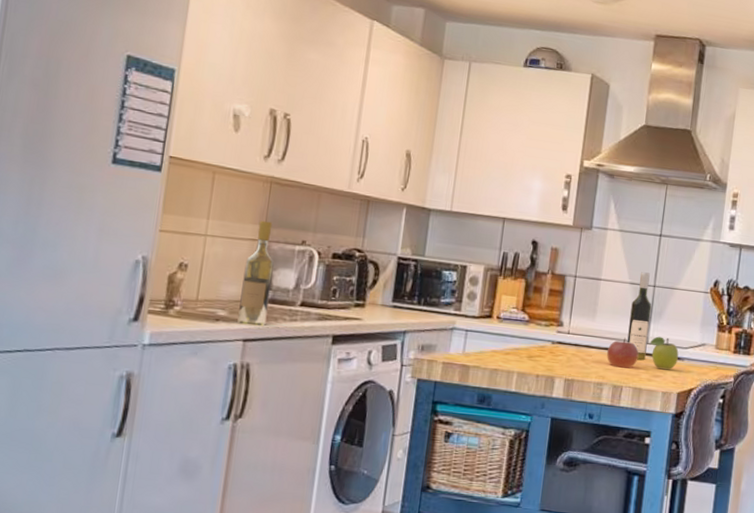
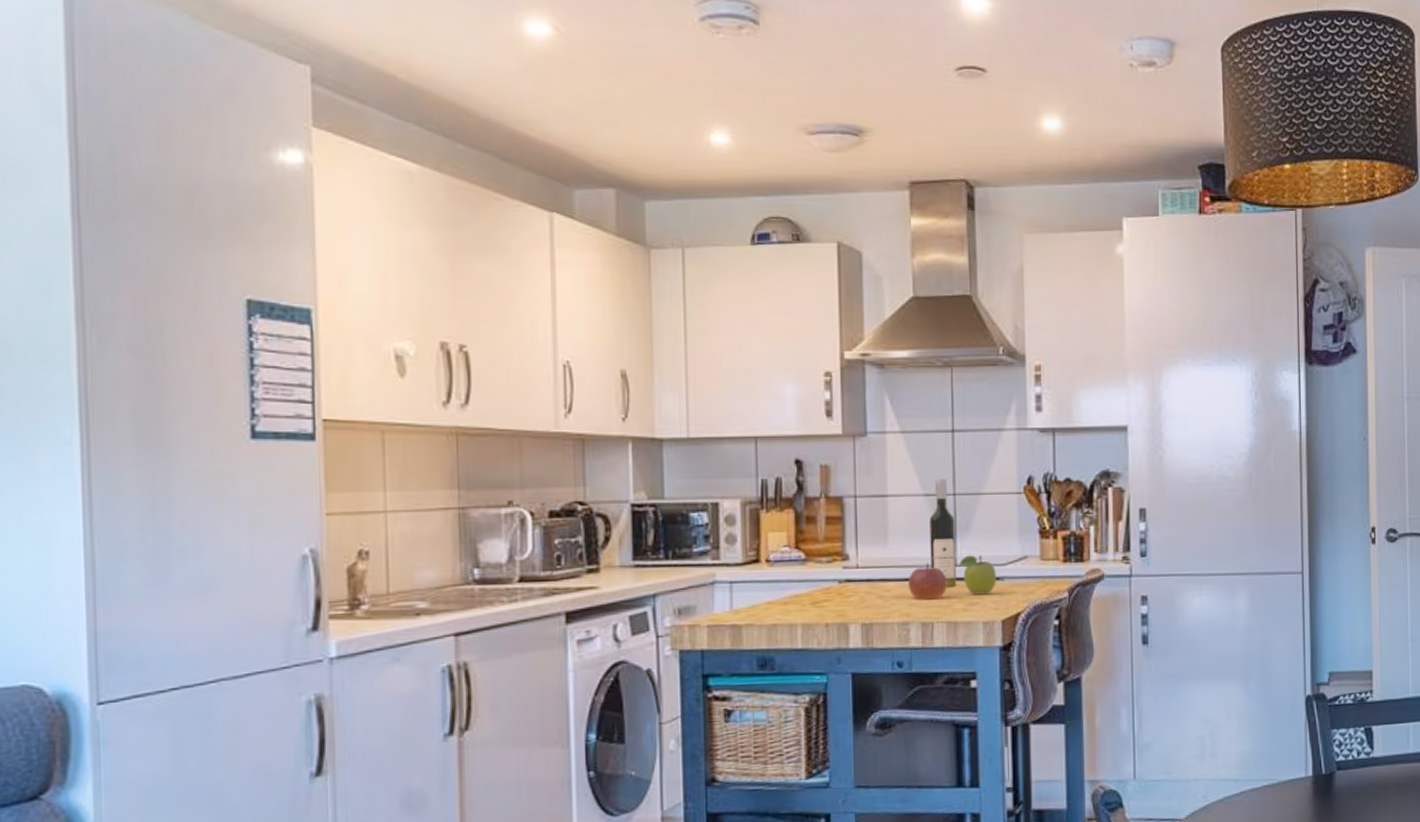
bottle: present [237,220,274,328] -> none [441,483,479,617]

